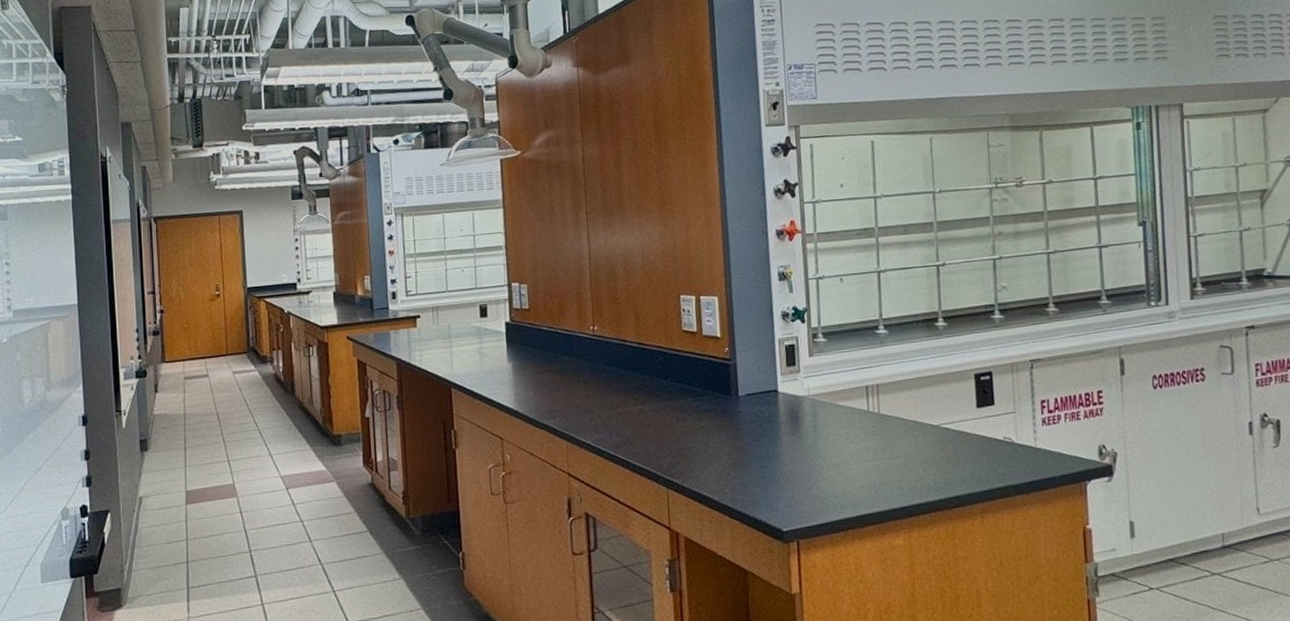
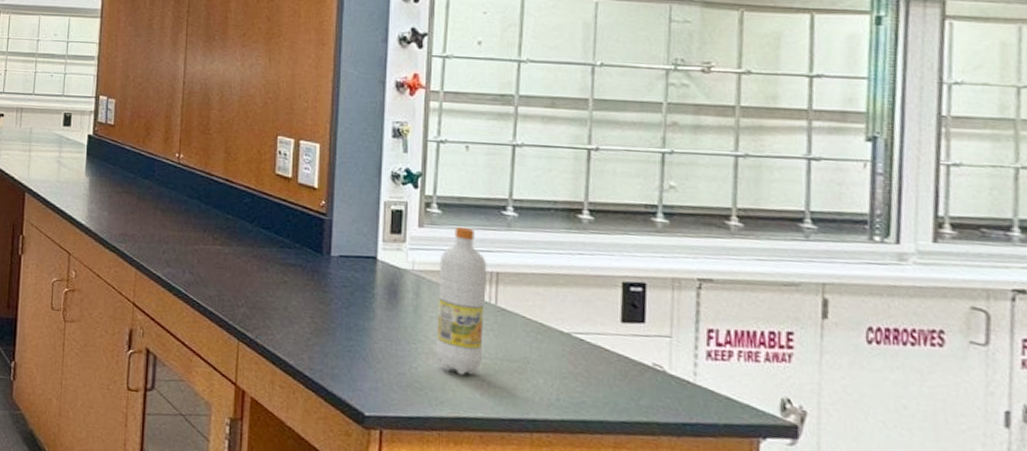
beverage bottle: none [829,349,874,479] -> present [435,226,487,376]

